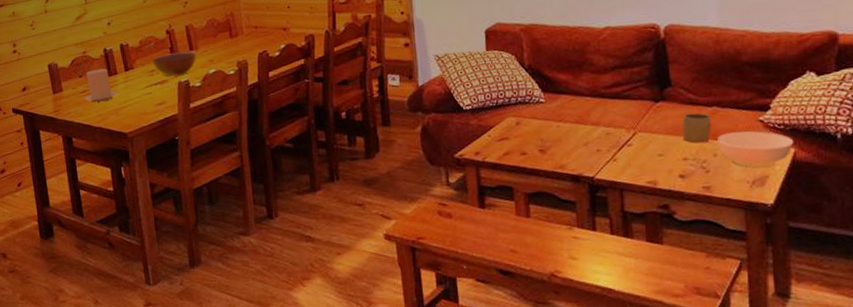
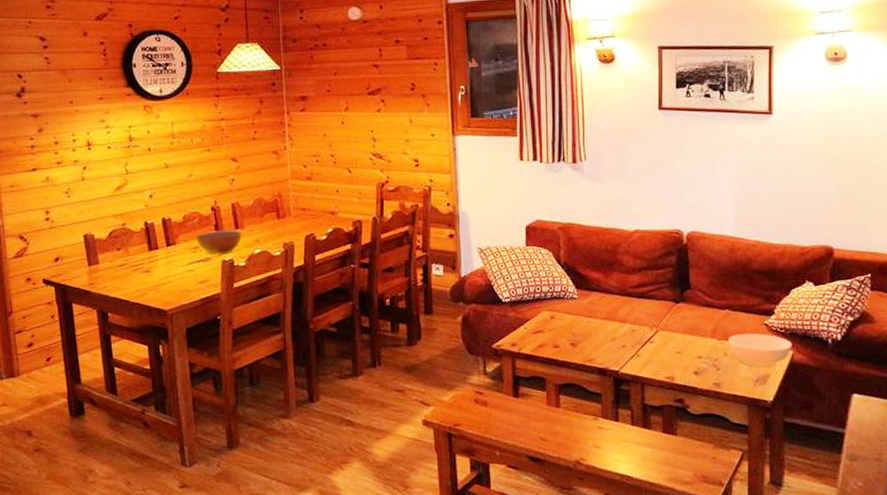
candle: present [84,68,119,102] -> none [121,242,159,277]
mug: present [681,113,712,144] -> none [697,314,723,343]

